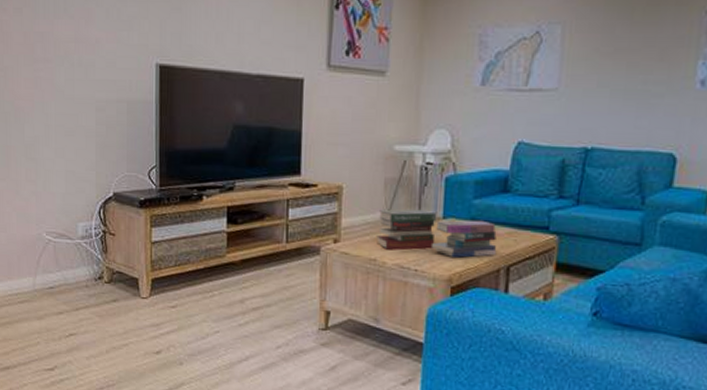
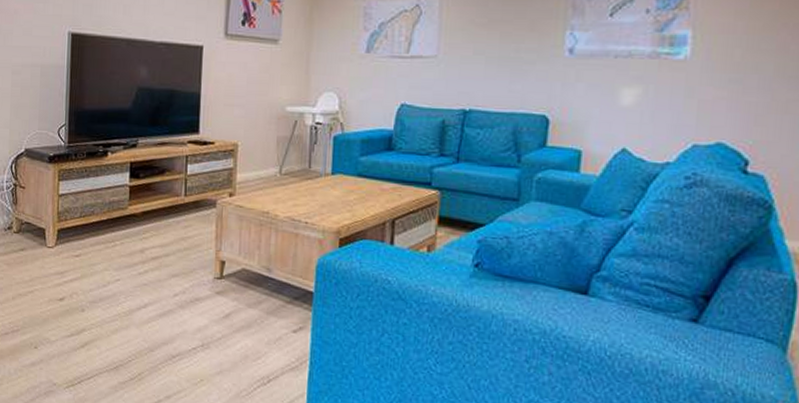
books: present [376,209,436,250] -> none [269,165,325,204]
books: present [432,220,497,258] -> none [321,176,383,211]

